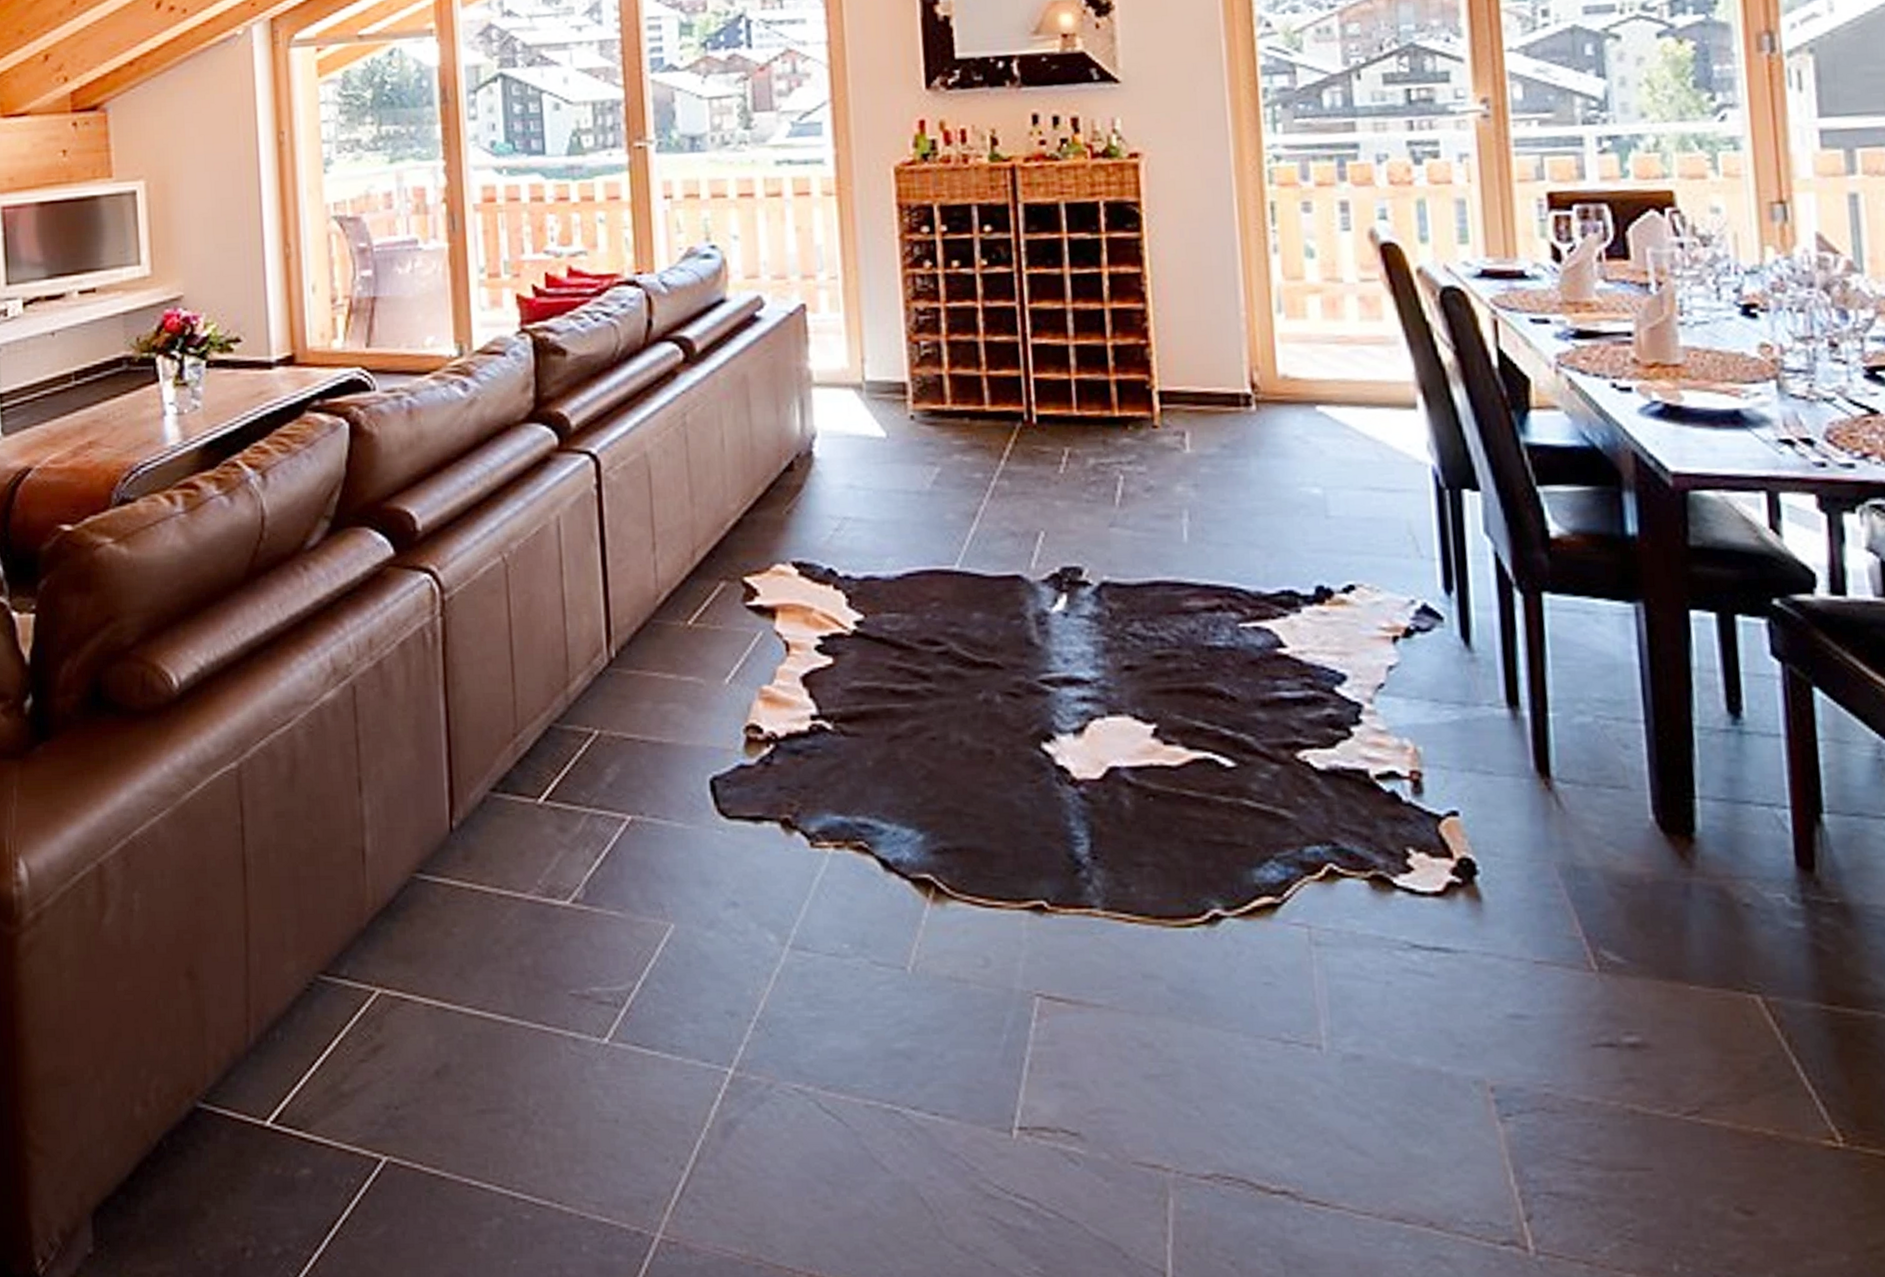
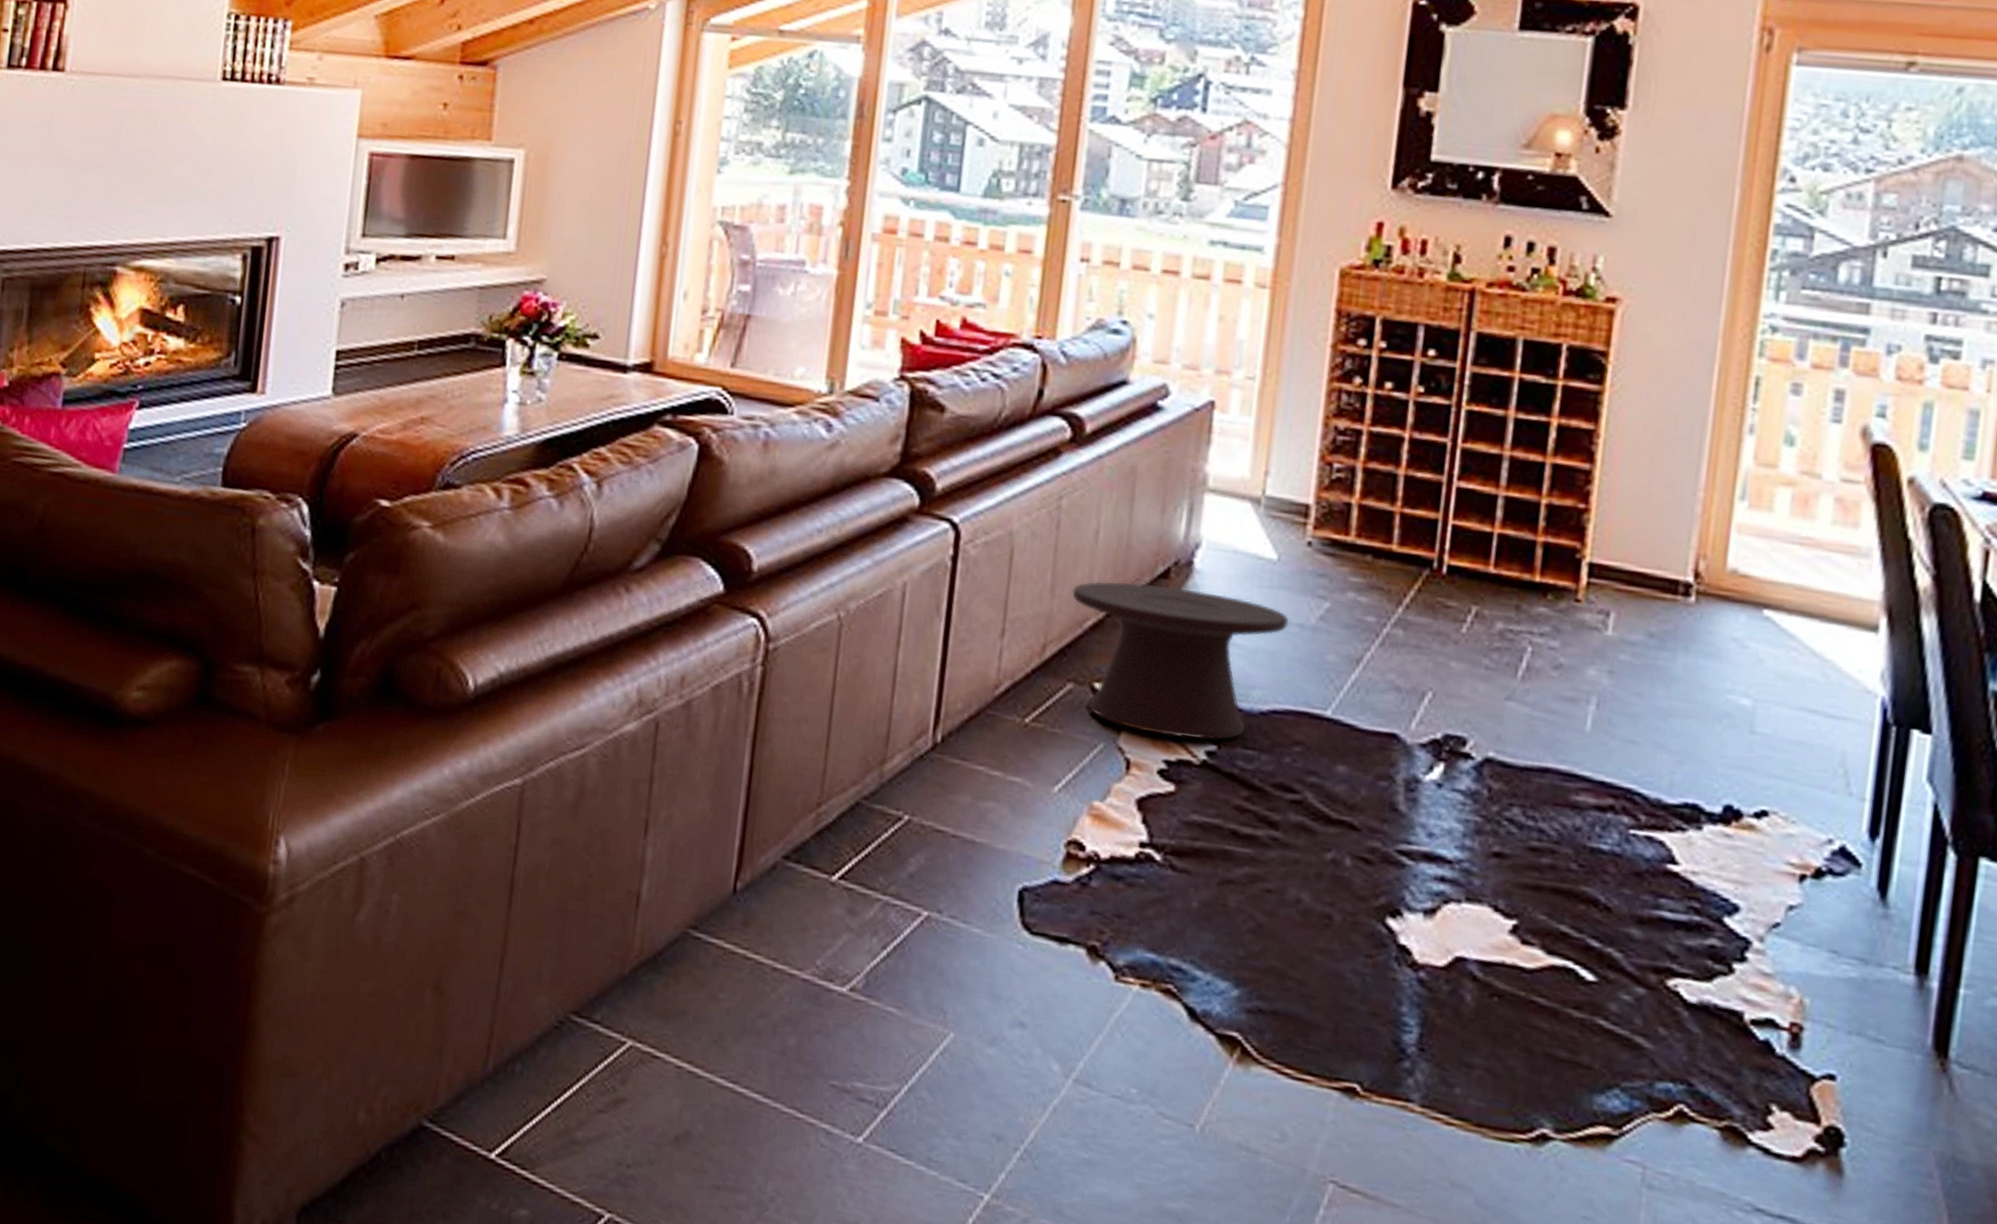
side table: none [709,476,907,615] -> present [1072,581,1289,741]

